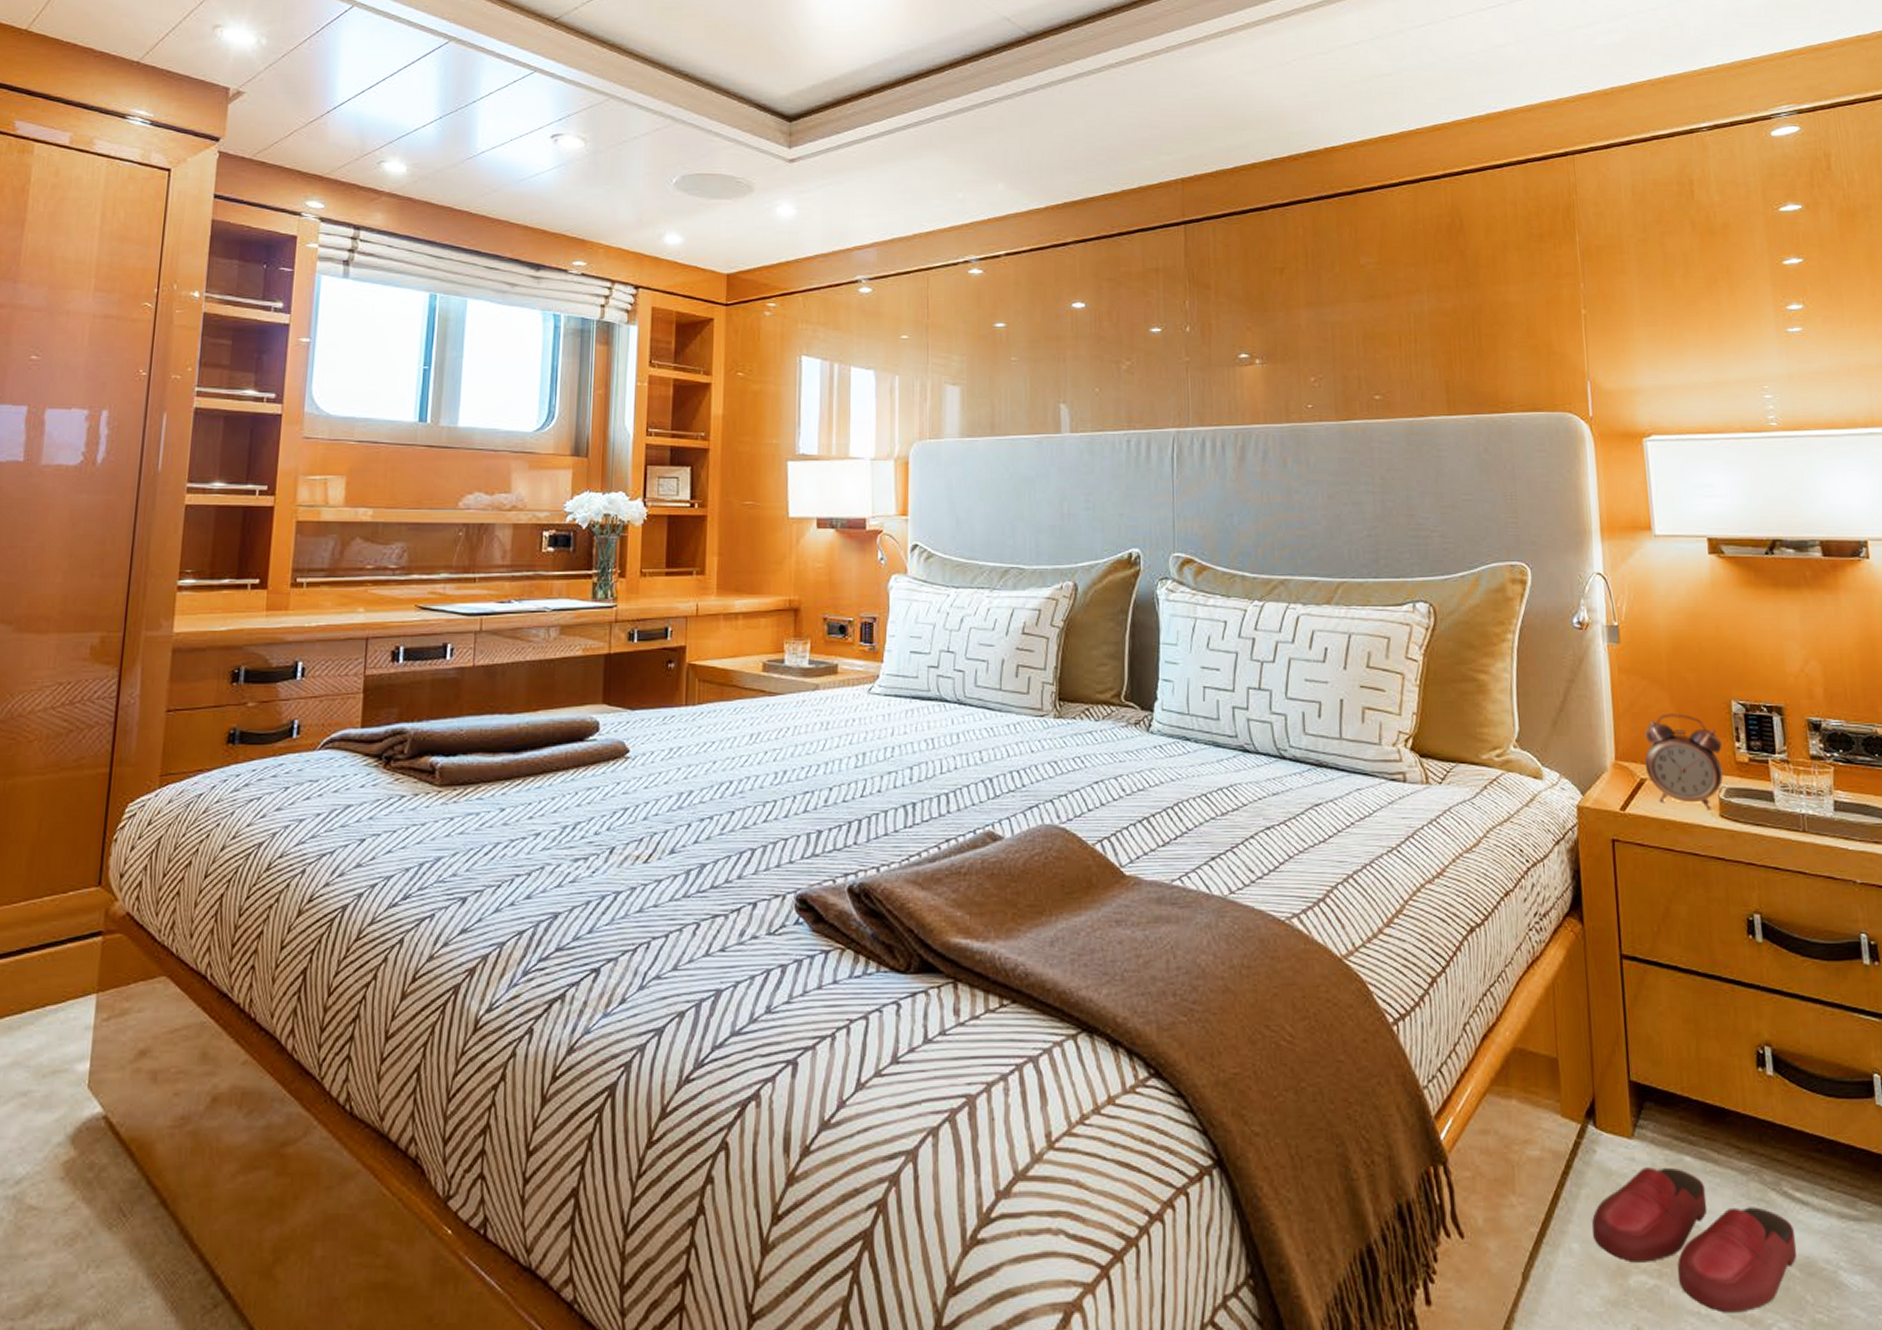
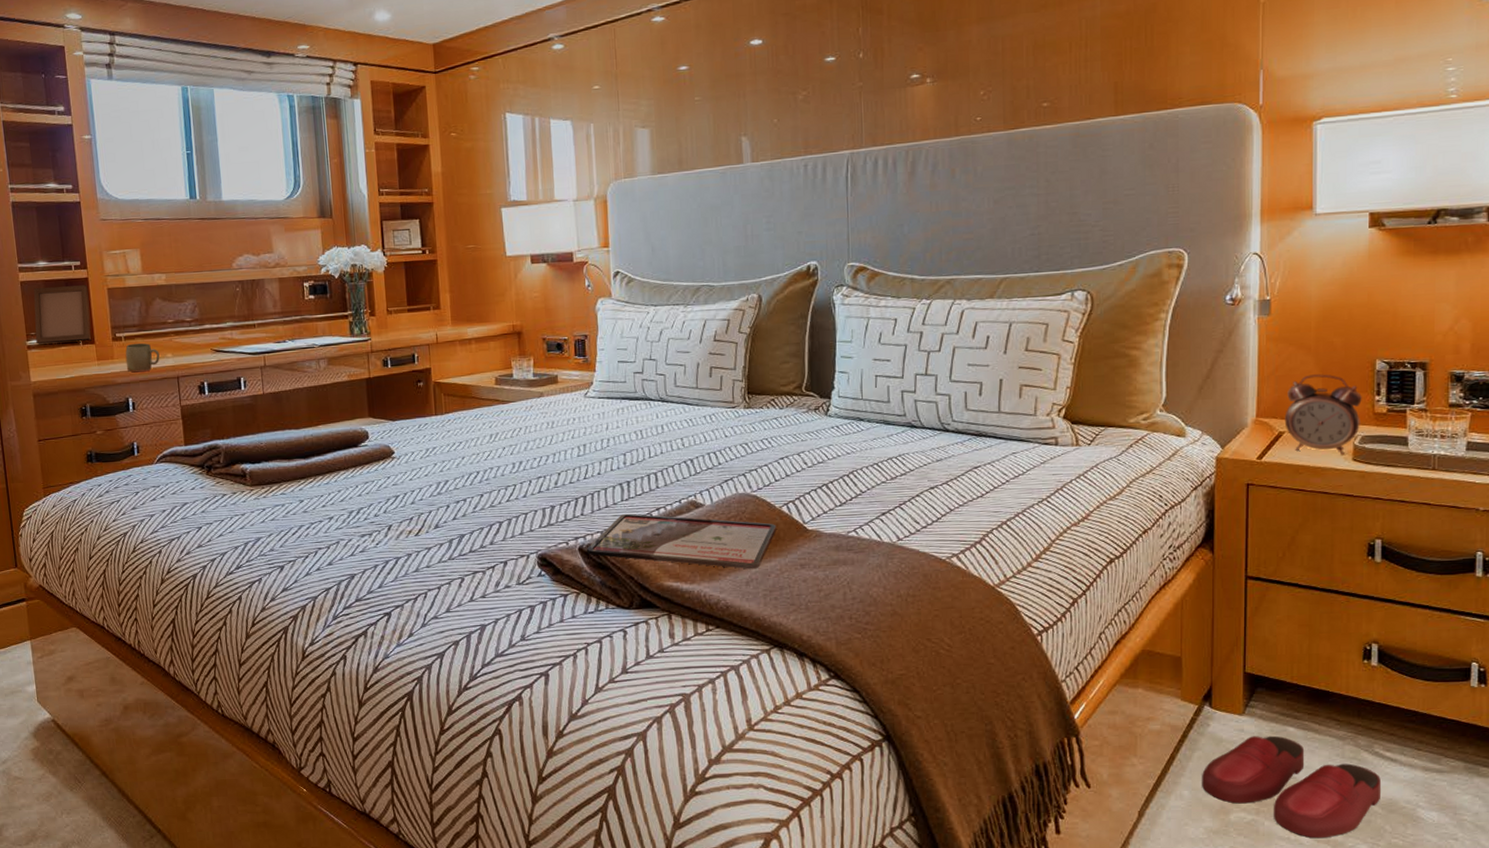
photo frame: none [190,515,273,585] -> present [33,285,92,344]
mug: none [302,591,349,629] -> present [125,343,160,373]
tablet: none [858,844,1088,925] -> present [587,513,777,569]

